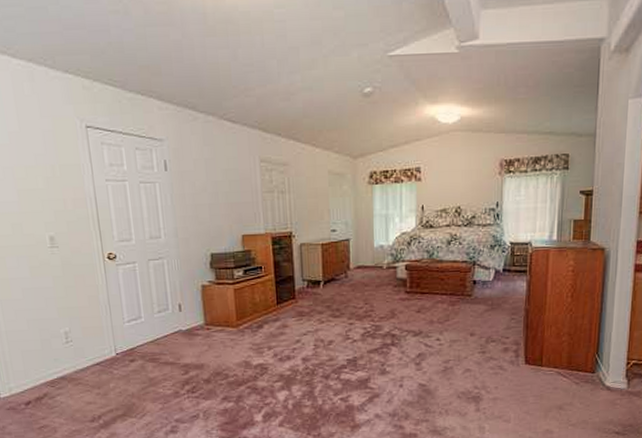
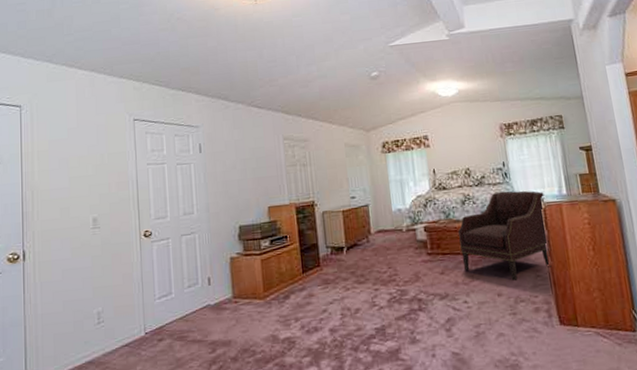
armchair: none [440,233,534,322] -> present [458,190,552,281]

